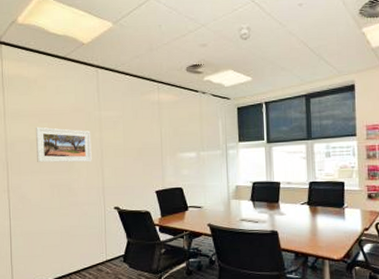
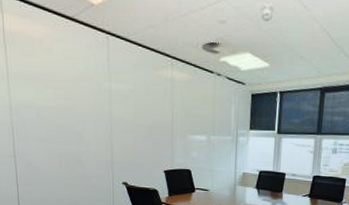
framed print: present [35,127,92,163] -> none [41,92,101,136]

